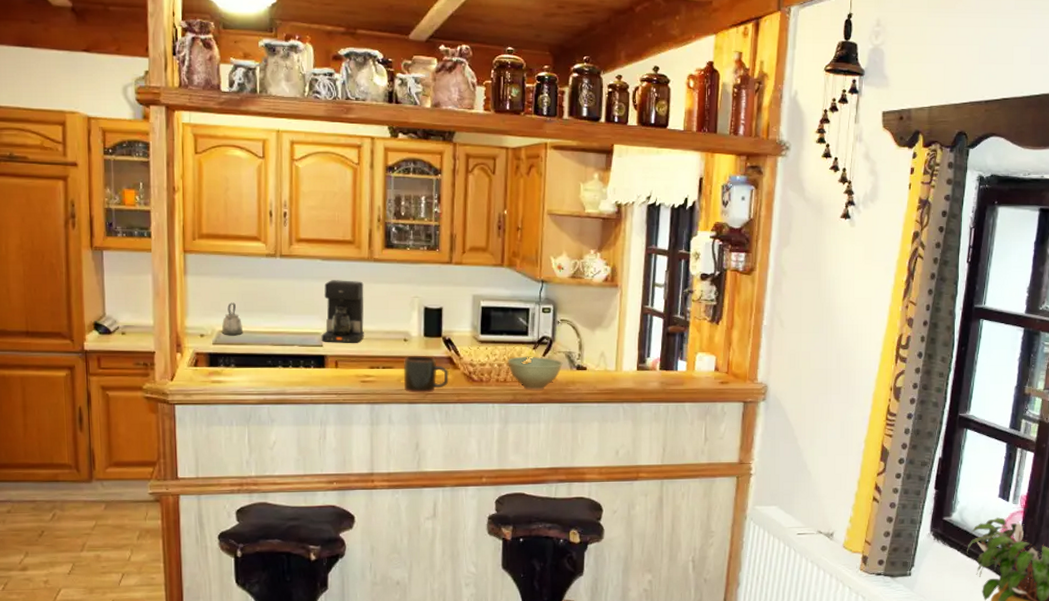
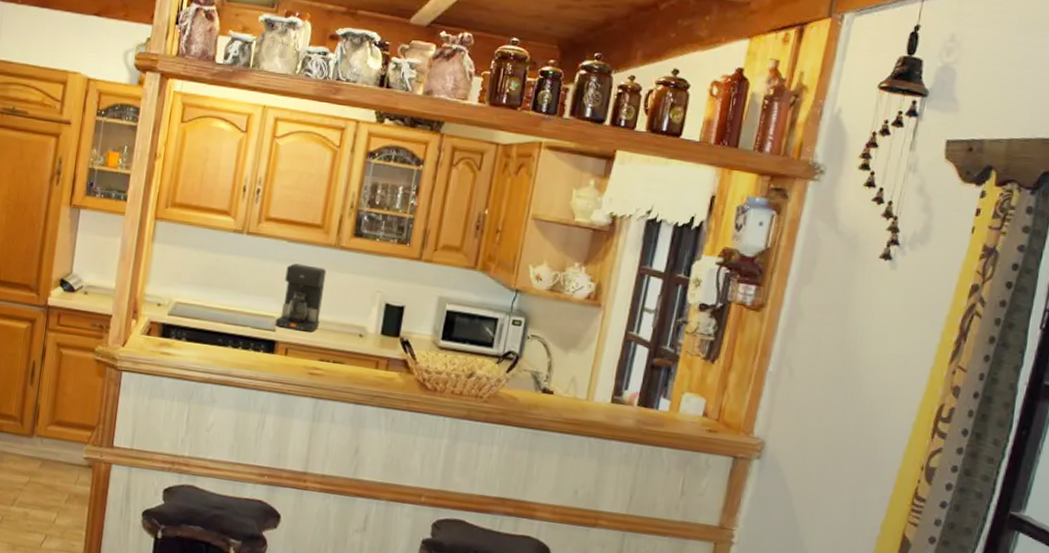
kettle: present [221,302,243,336] -> none [178,275,200,310]
mug: present [403,356,449,393] -> none [352,353,402,396]
bowl: present [508,357,563,391] -> none [466,369,528,411]

